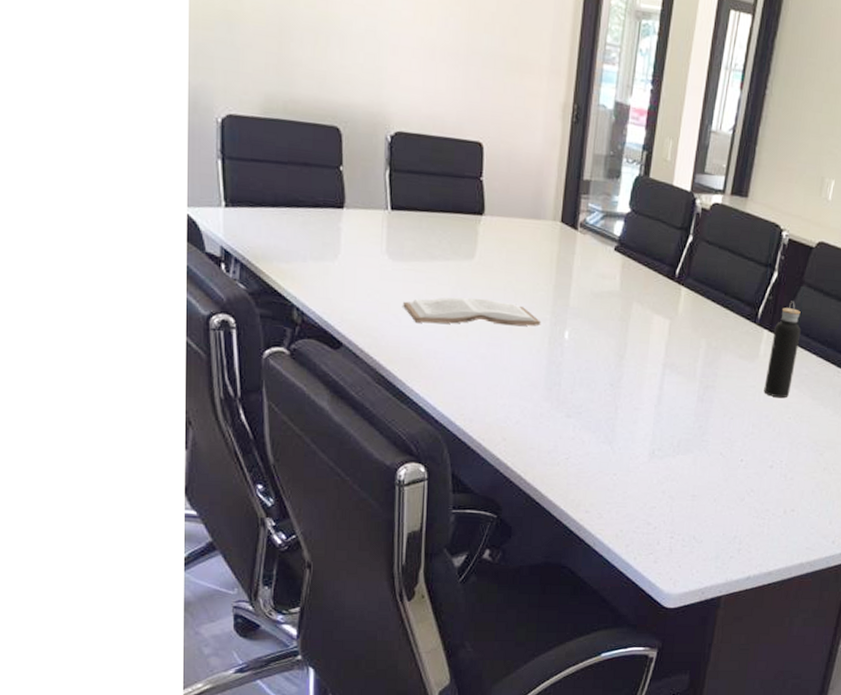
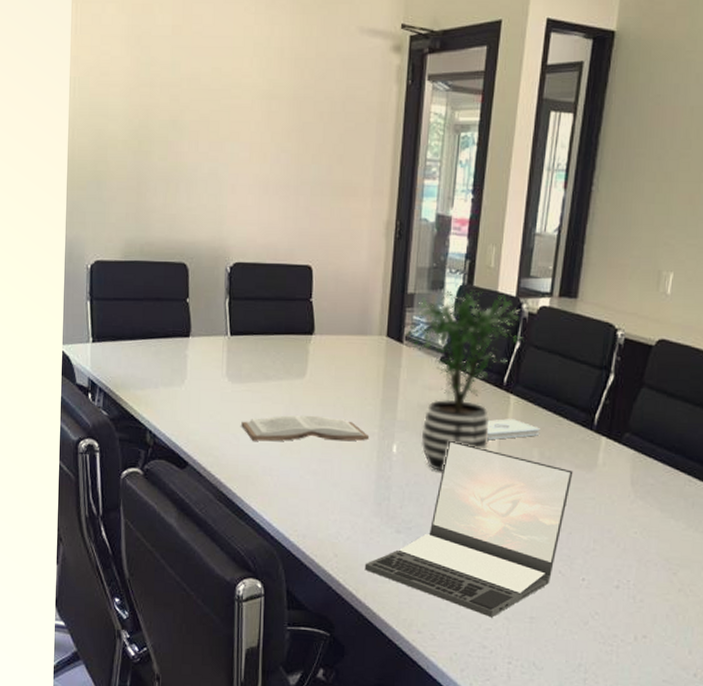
laptop: none [533,328,737,497] -> present [364,440,573,618]
potted plant: none [579,180,697,358] -> present [404,290,524,471]
notepad: none [658,309,708,329] -> present [487,419,540,440]
water bottle: present [764,301,801,398] -> none [604,404,644,511]

